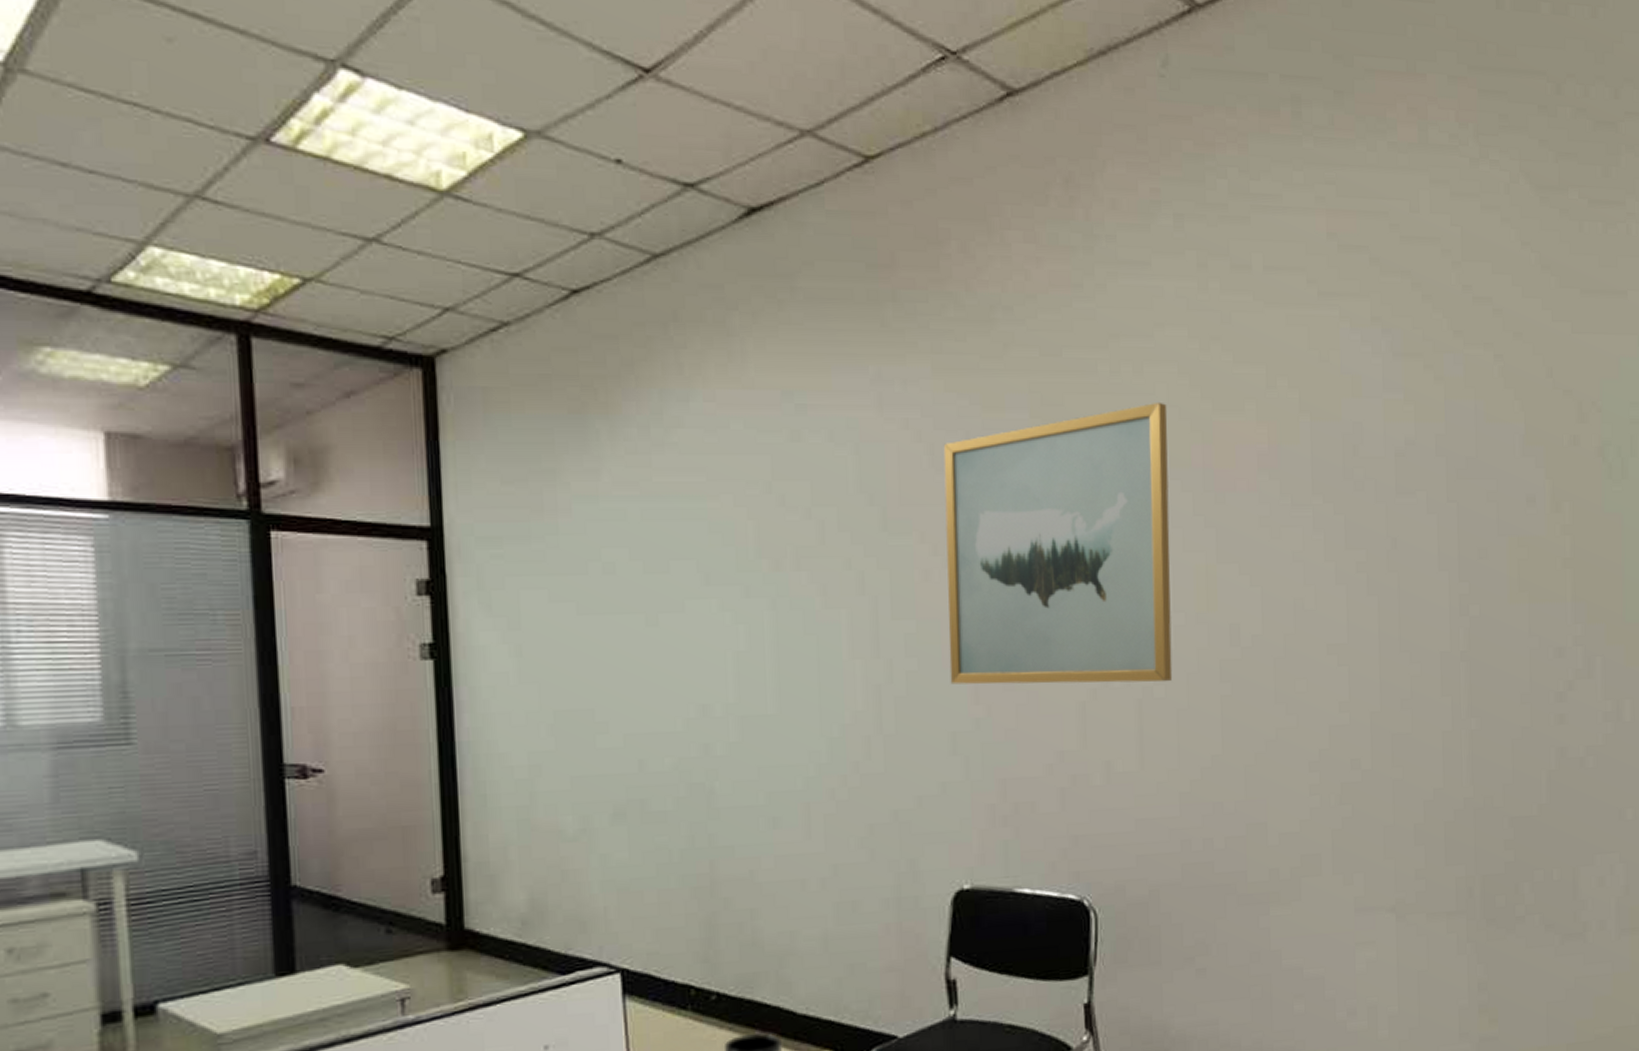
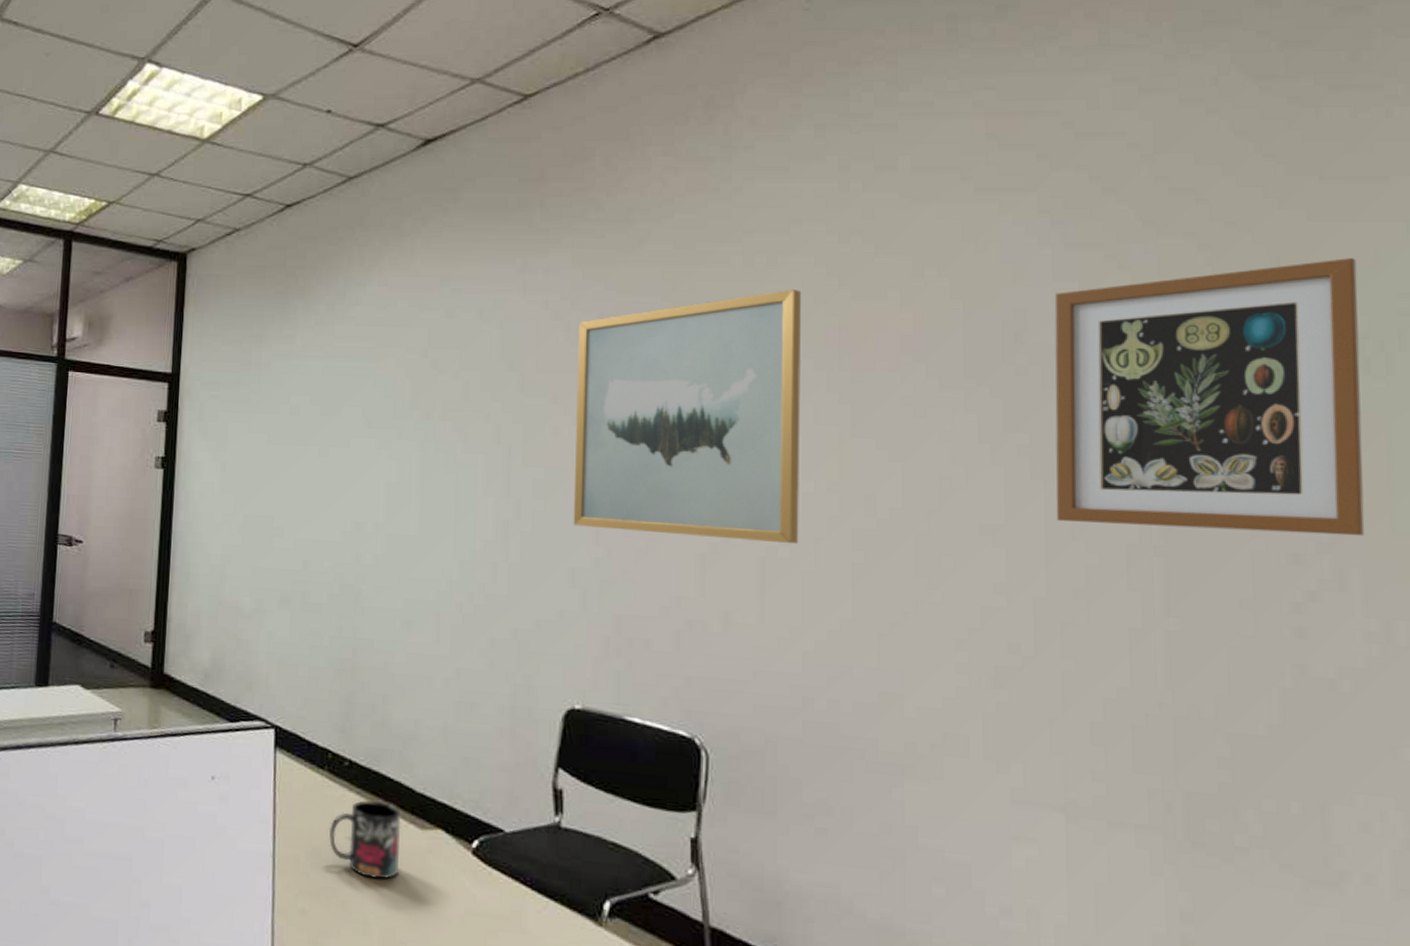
wall art: none [1384,369,1605,635] -> present [1054,258,1365,537]

